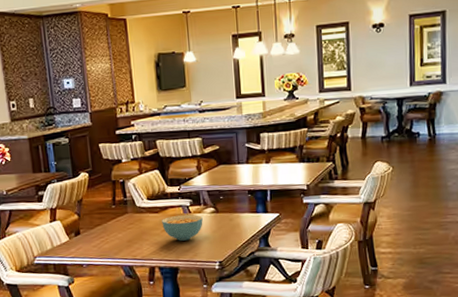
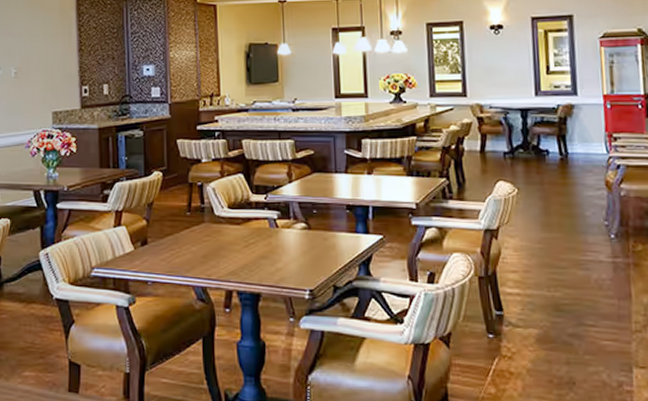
cereal bowl: present [162,214,203,241] -> none [244,229,292,261]

